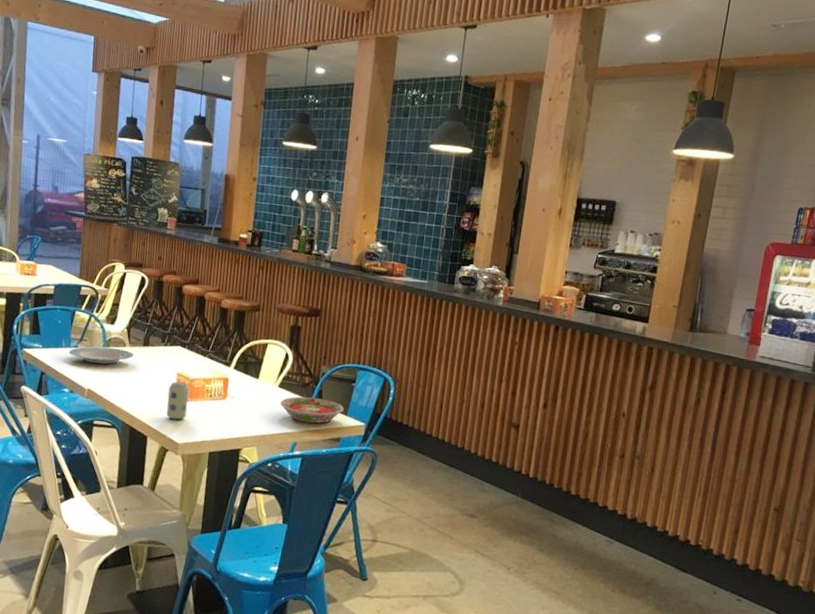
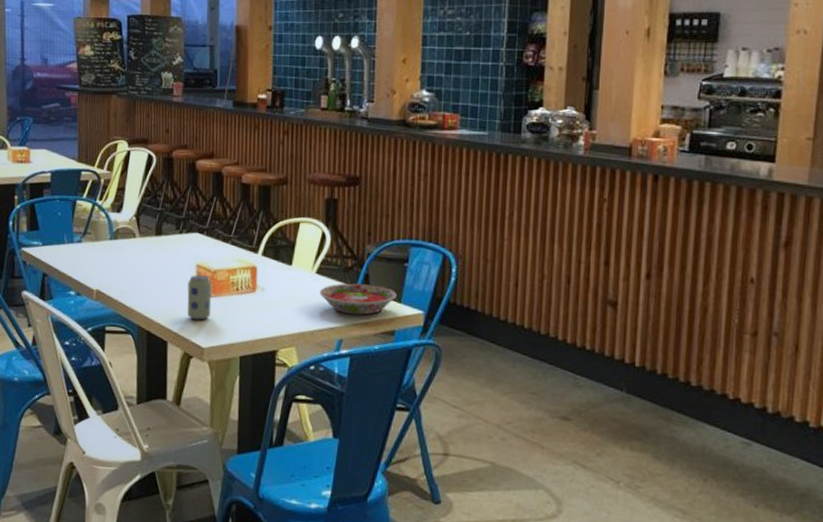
plate: present [69,346,134,364] -> none [72,239,146,260]

